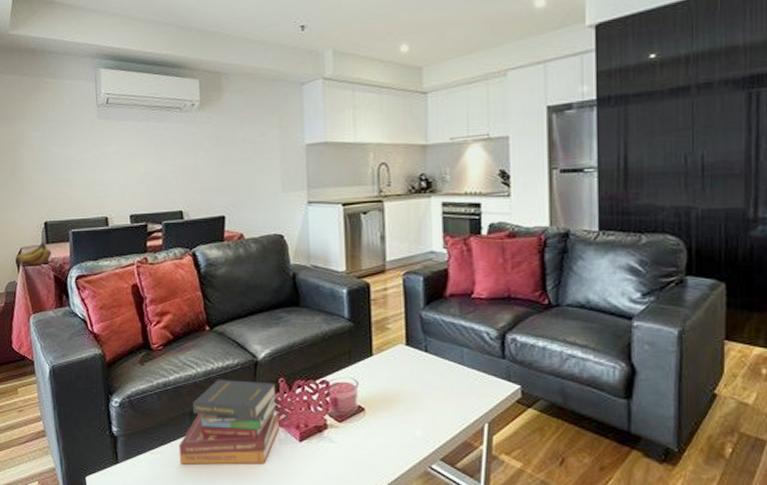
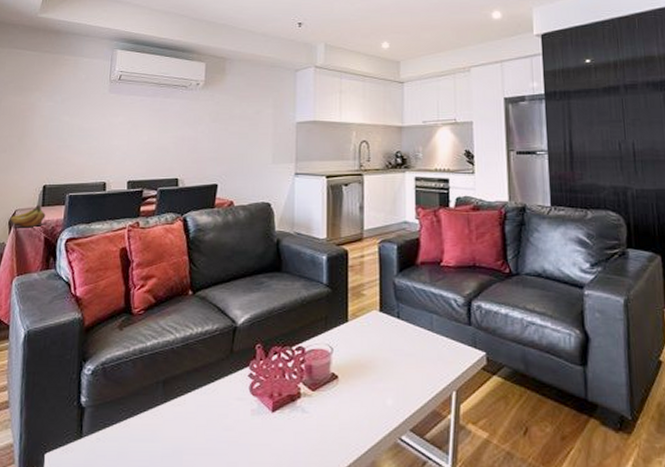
books: present [178,379,280,465] -> none [147,345,254,438]

